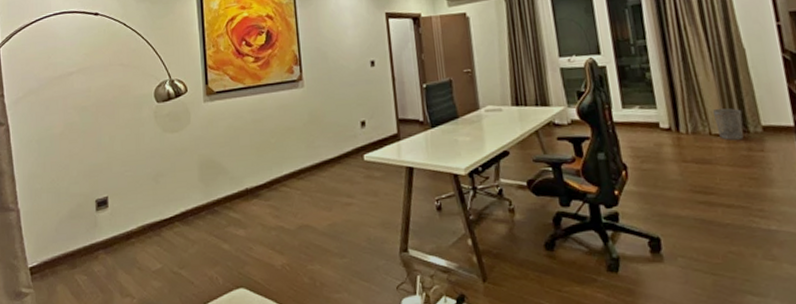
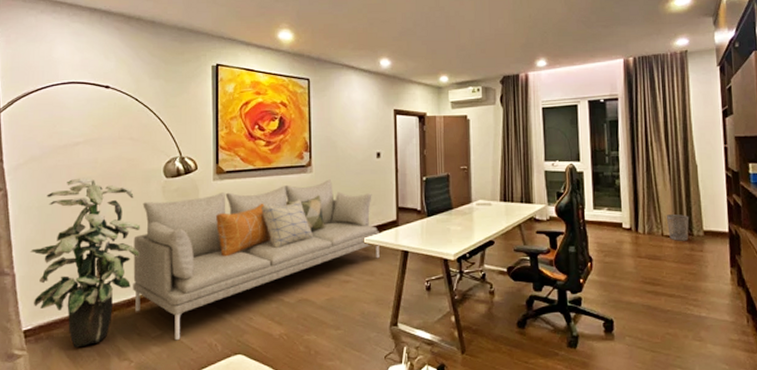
indoor plant: none [32,107,136,284] -> present [30,177,140,348]
sofa: none [129,93,383,275] -> present [133,179,380,341]

